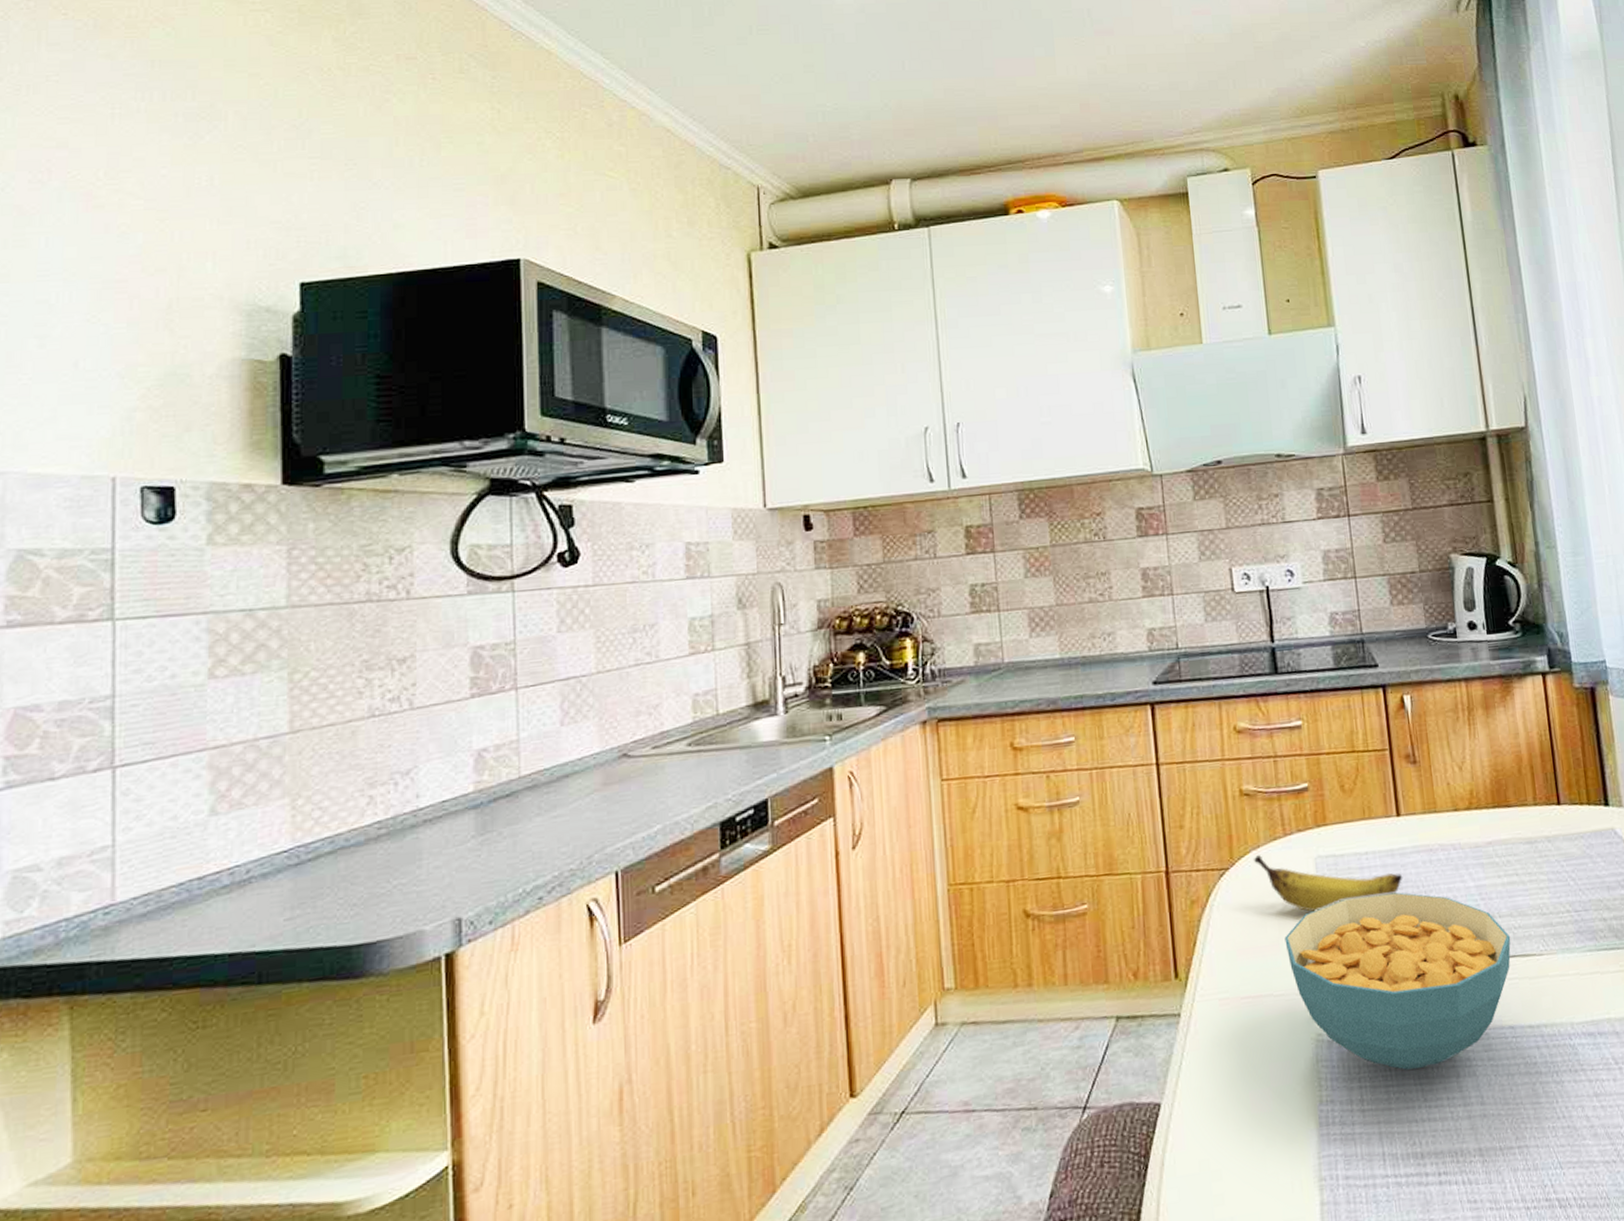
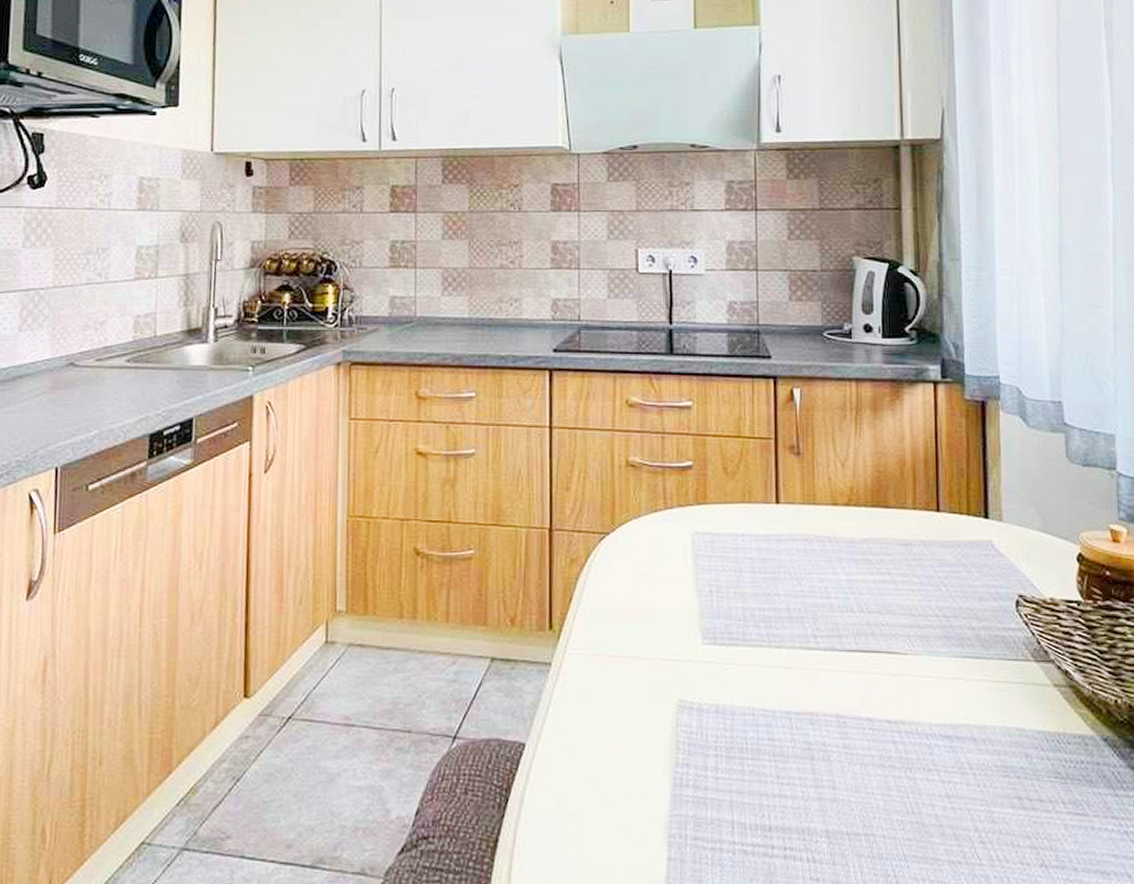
banana: present [1253,854,1403,912] -> none [633,523,777,584]
cereal bowl: present [1284,892,1511,1070] -> none [656,575,877,746]

